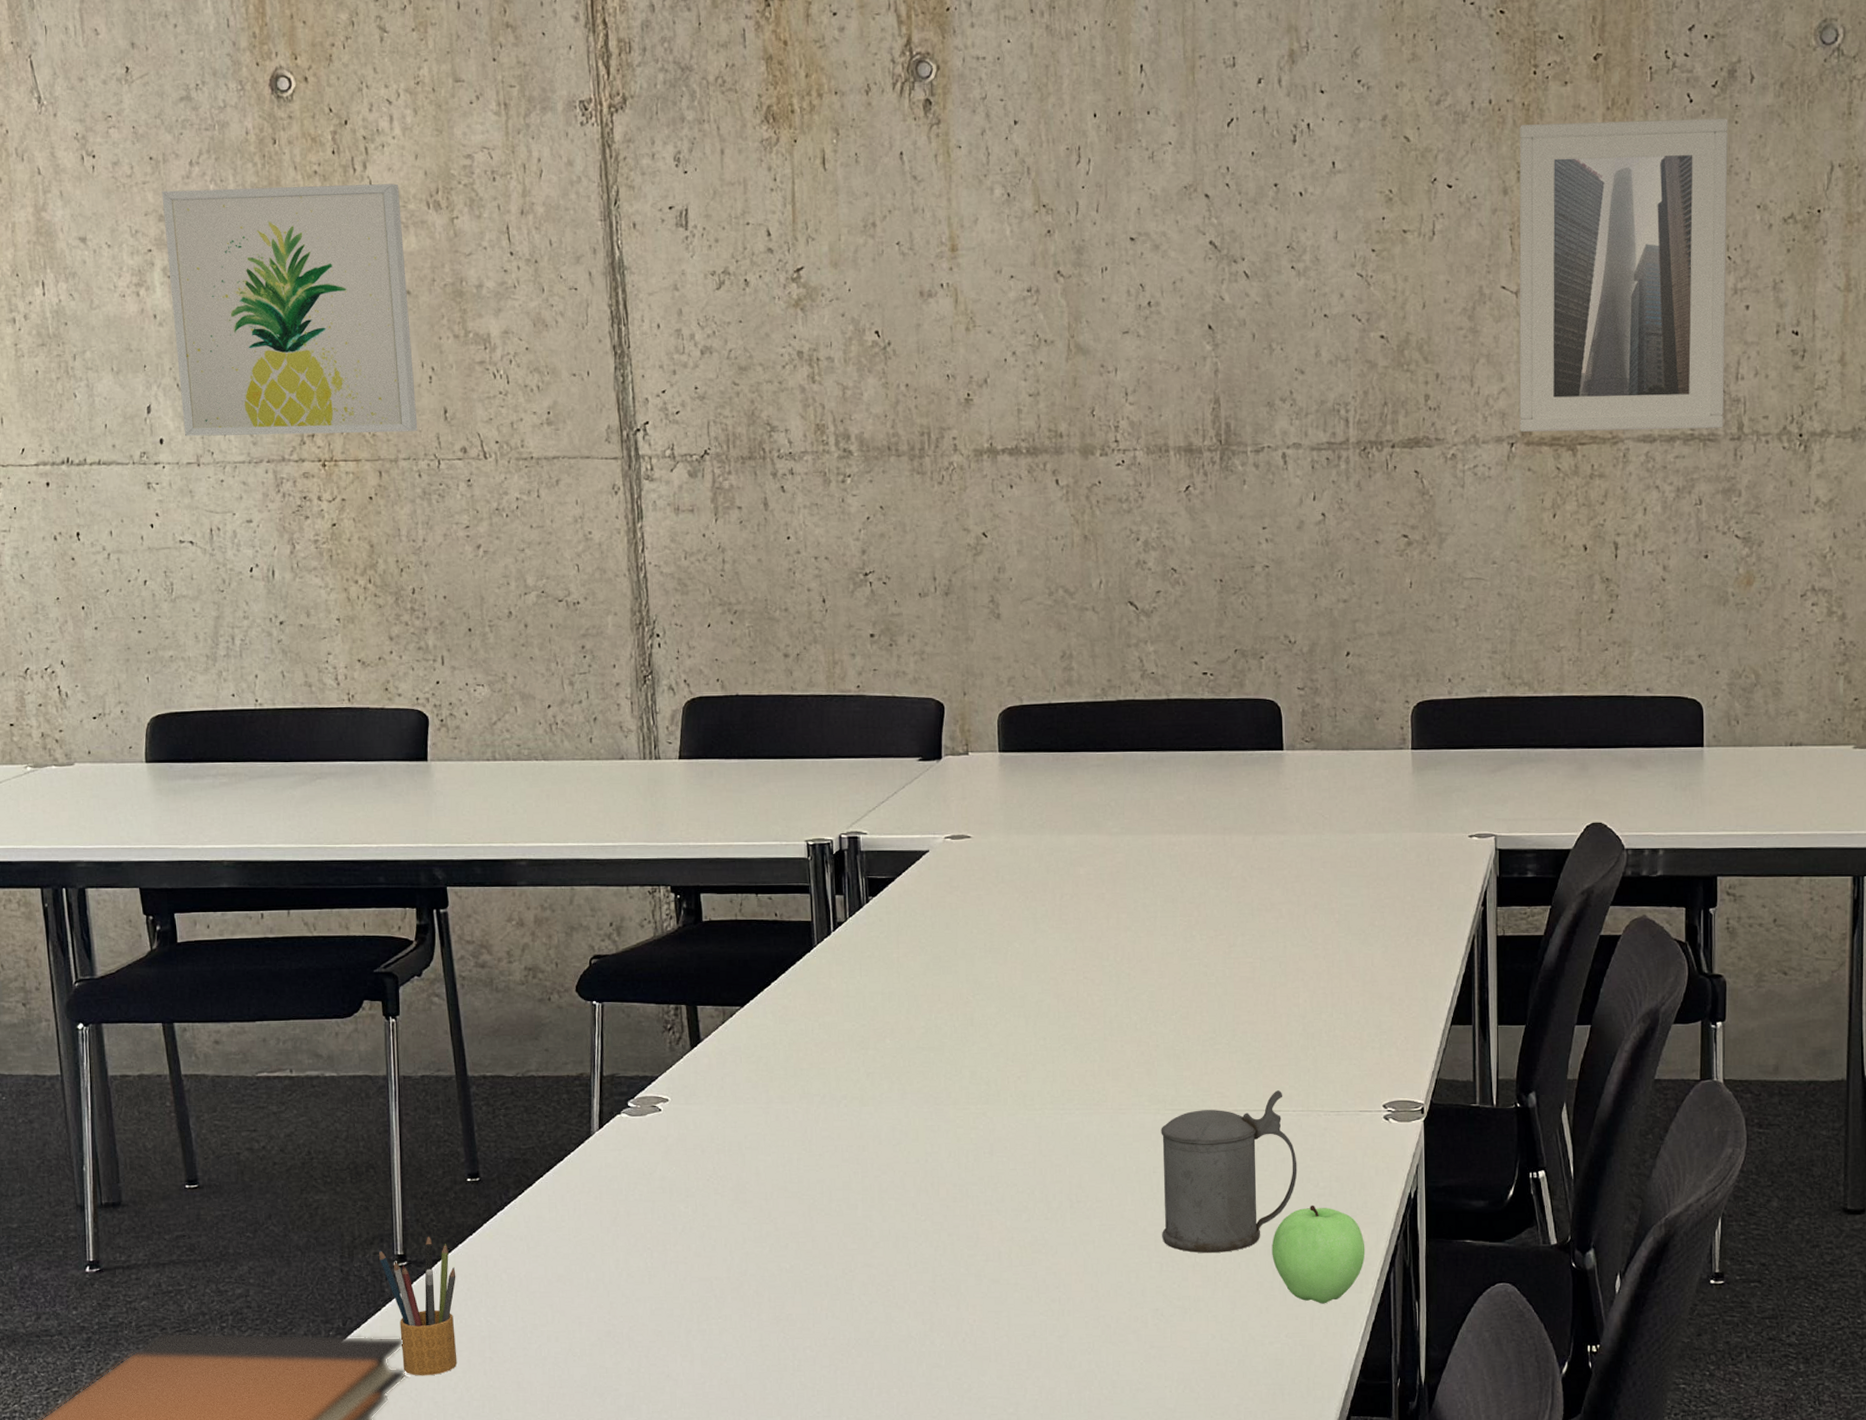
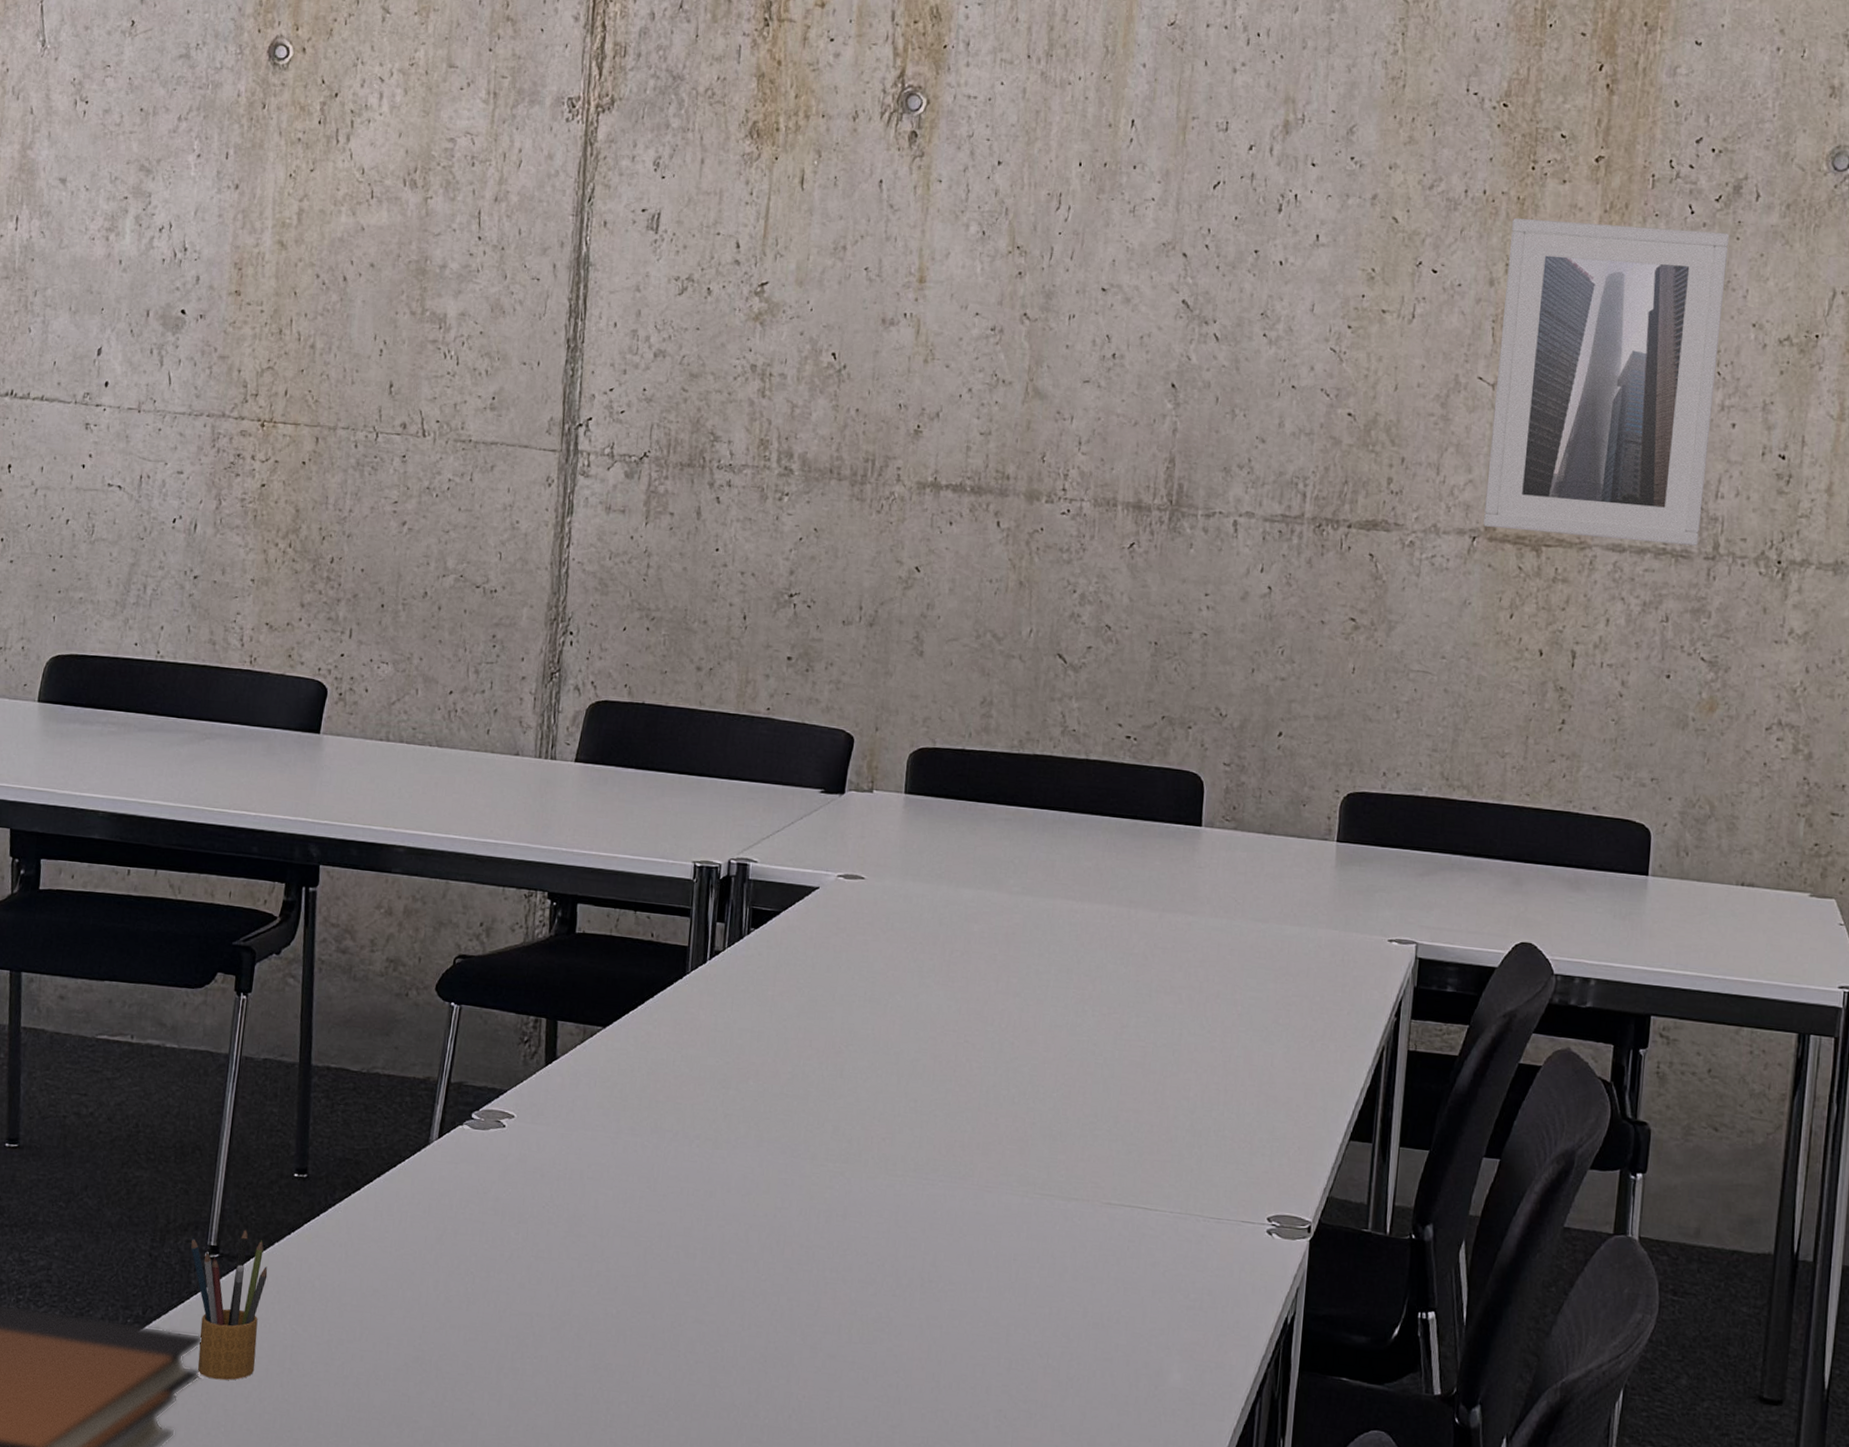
wall art: present [162,183,418,437] -> none [130,142,379,402]
beer stein: present [1161,1090,1297,1253] -> none [1015,1187,1169,1357]
apple: present [1272,1205,1365,1304] -> none [1130,1317,1232,1428]

